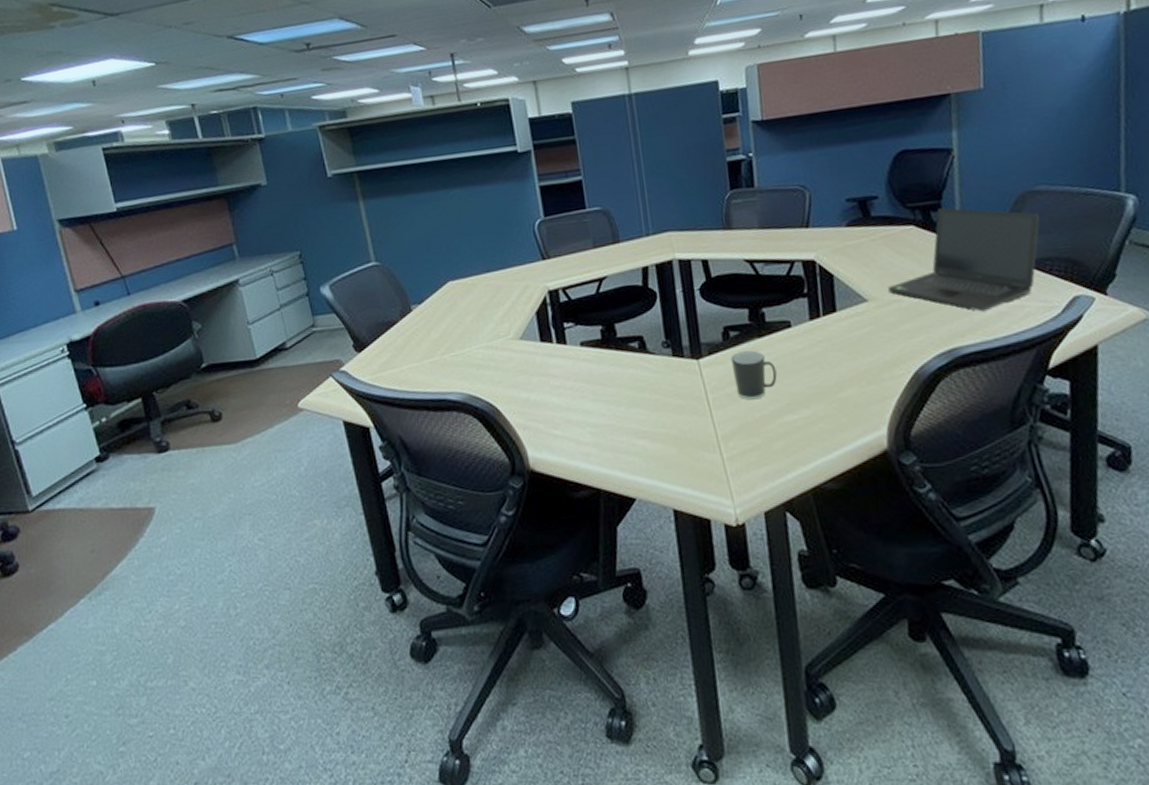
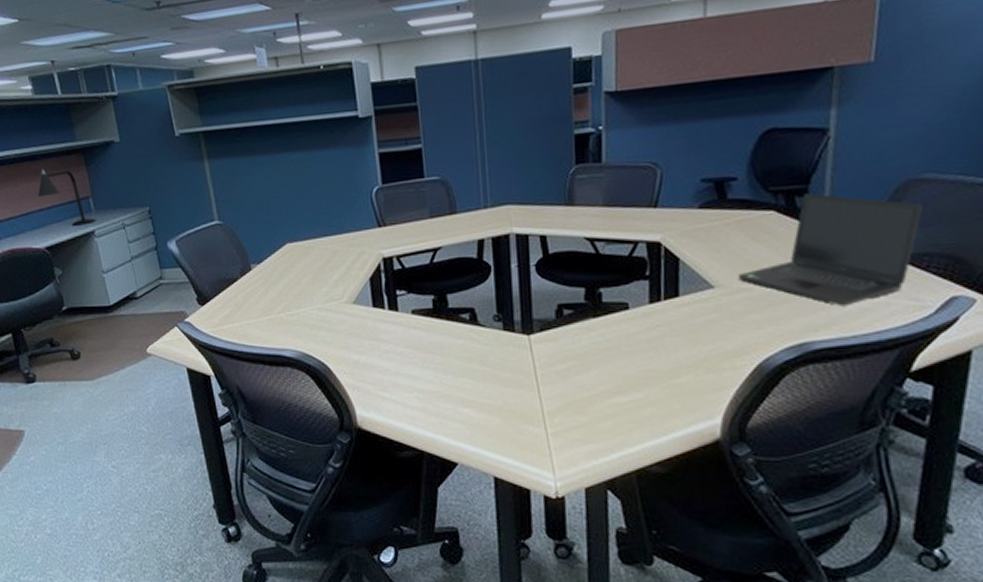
desk lamp: none [175,216,241,276] -> present [38,169,96,226]
mug: present [730,350,777,400] -> none [562,330,610,379]

